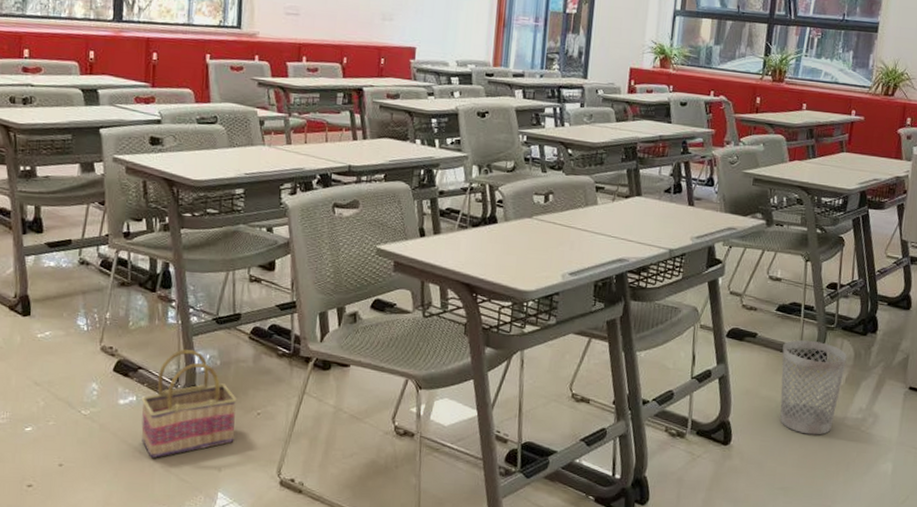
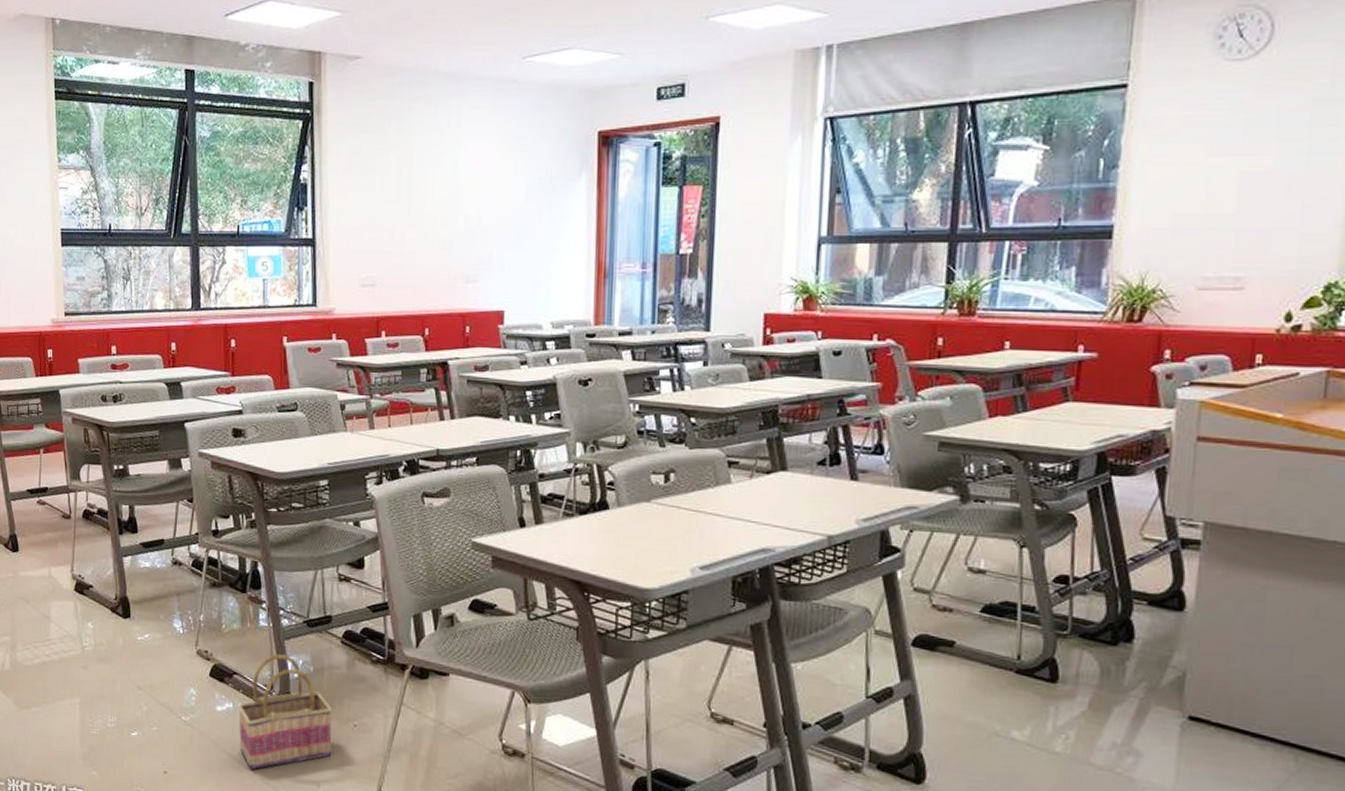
wastebasket: present [780,339,847,435] -> none [992,650,1089,777]

